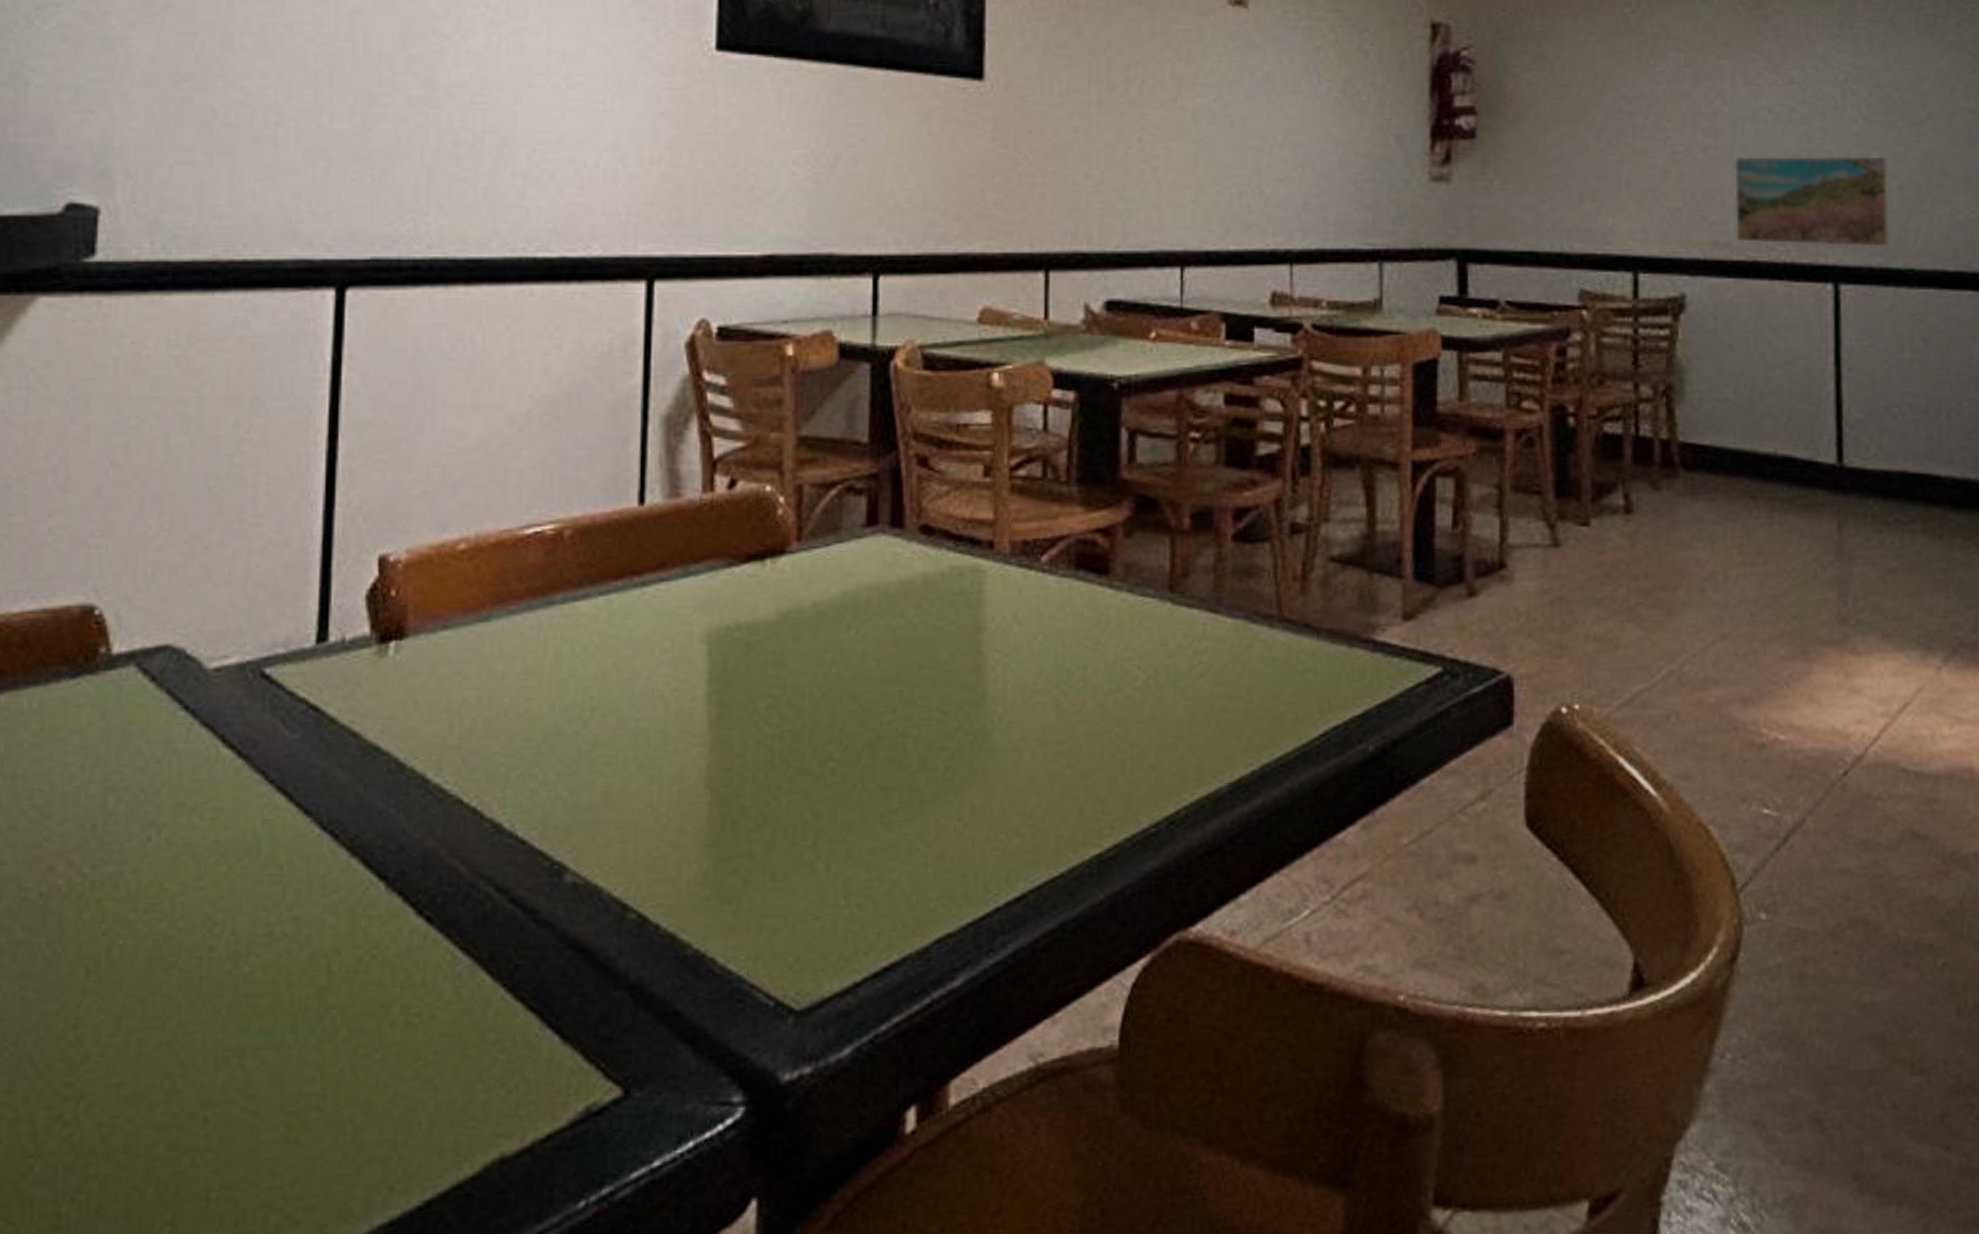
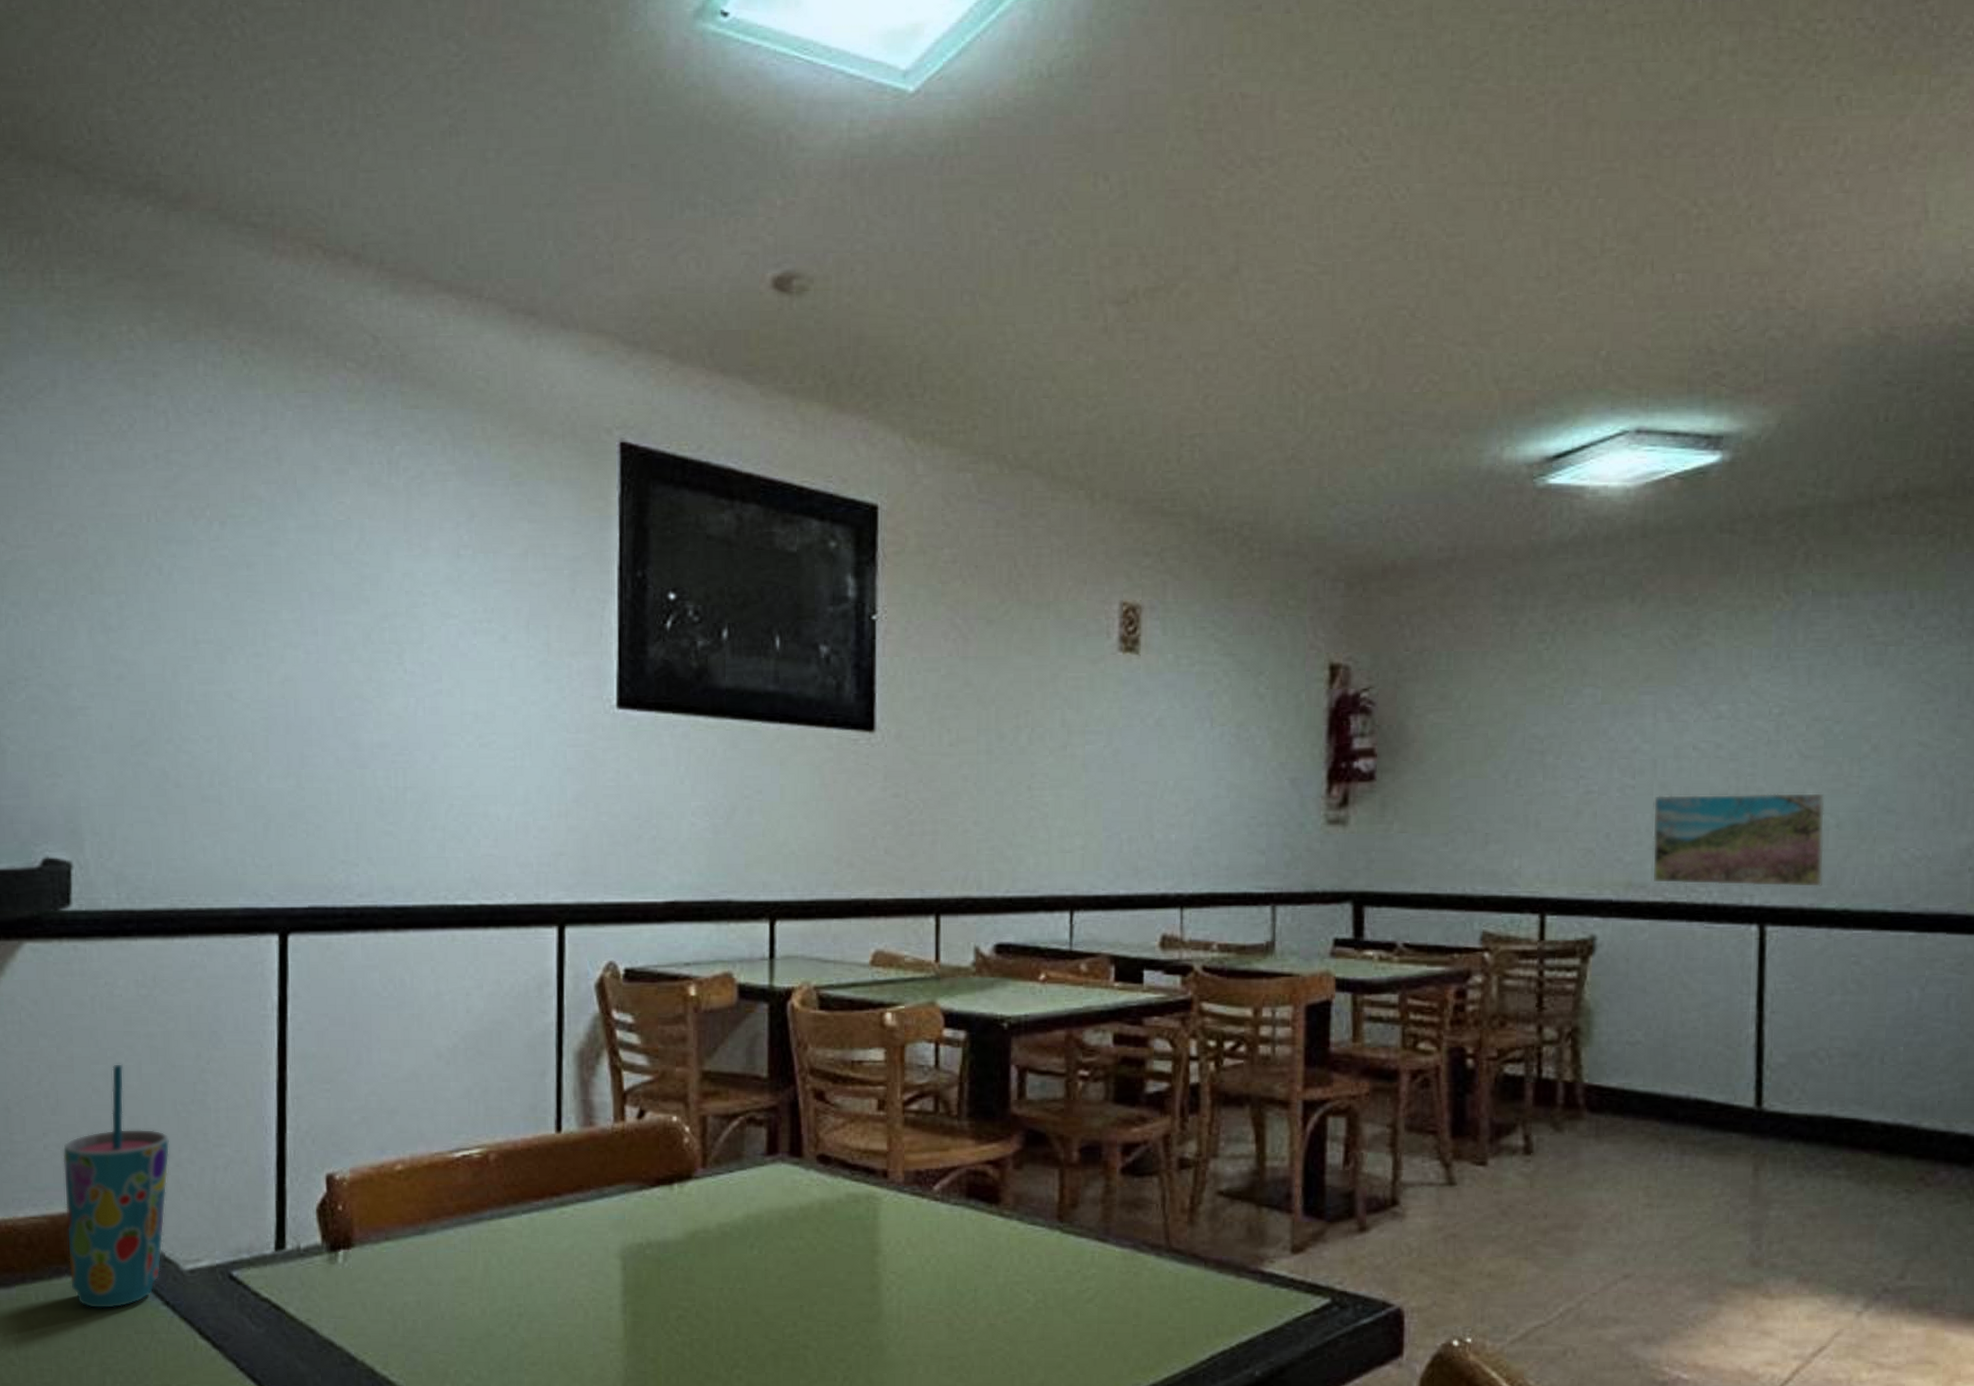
cup: none [70,435,199,717] -> present [62,1065,170,1309]

